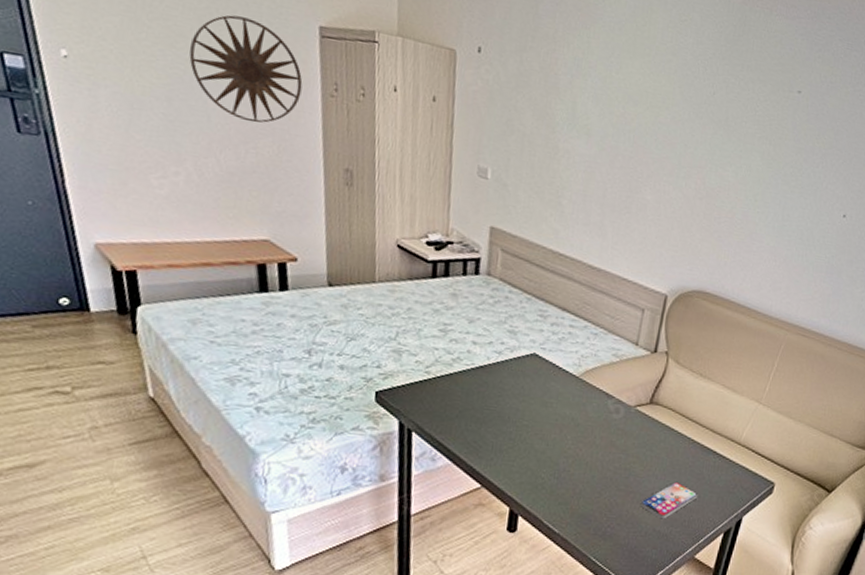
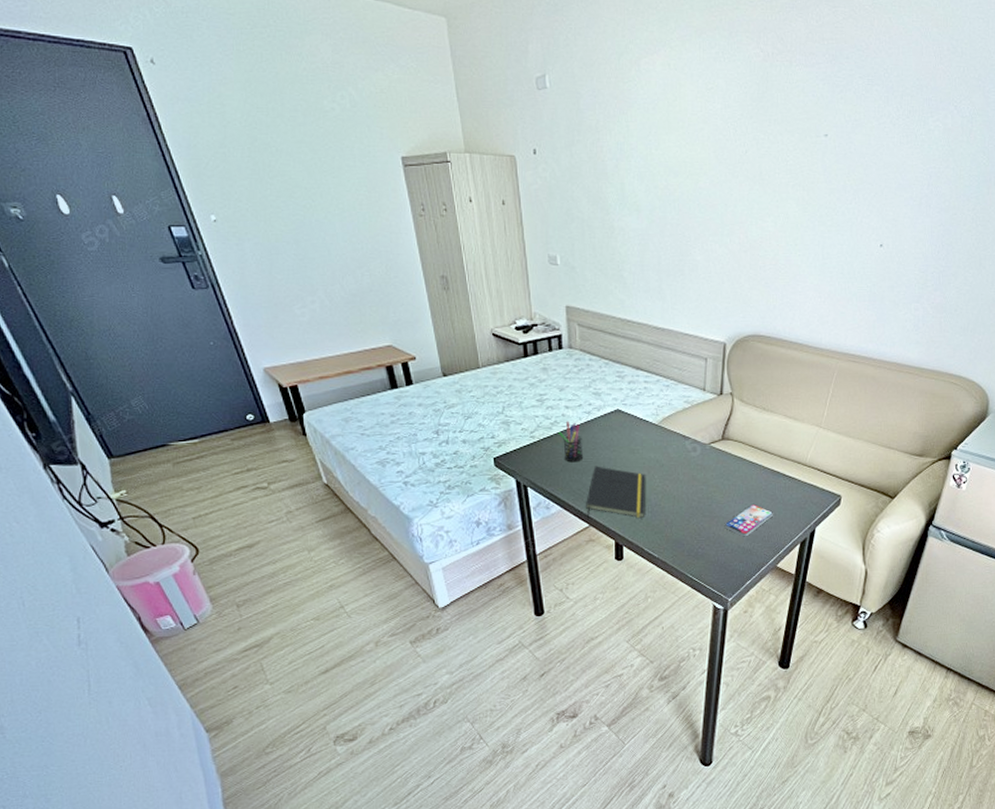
wall art: present [189,15,303,123] -> none [304,161,396,249]
pen holder: none [459,359,488,409] -> present [558,421,584,463]
notepad: none [479,416,557,484] -> present [585,466,646,520]

